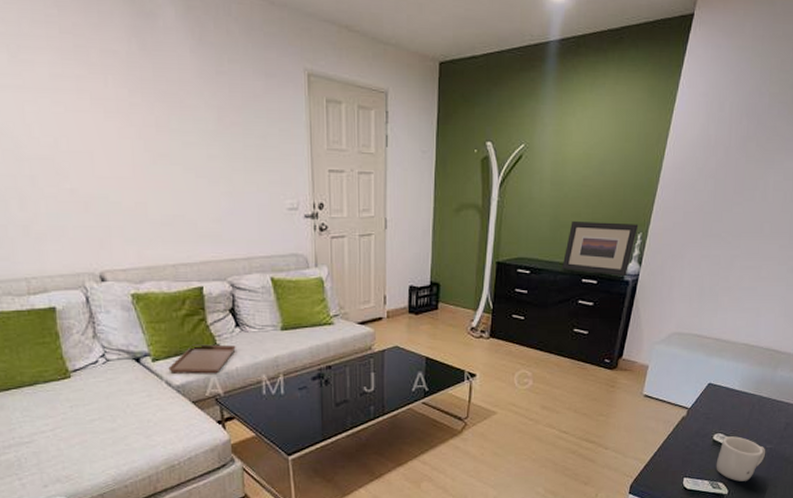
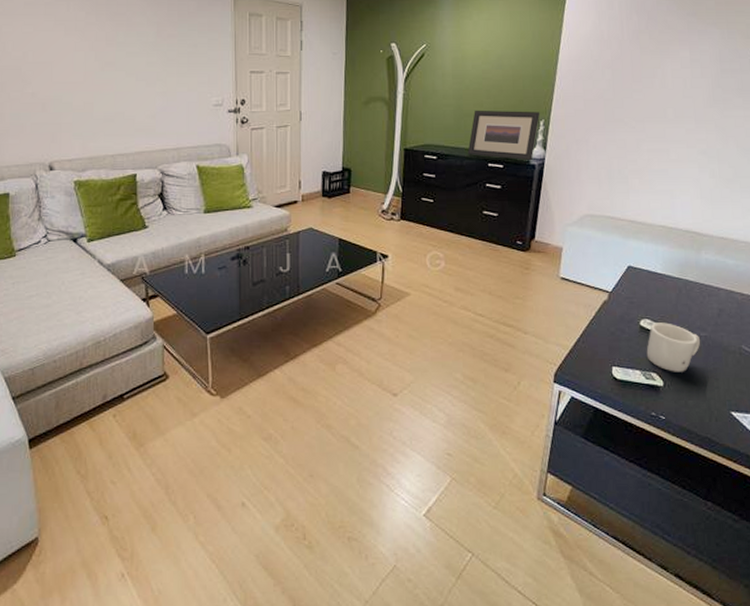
tray: present [168,344,236,373] -> none [101,226,163,253]

